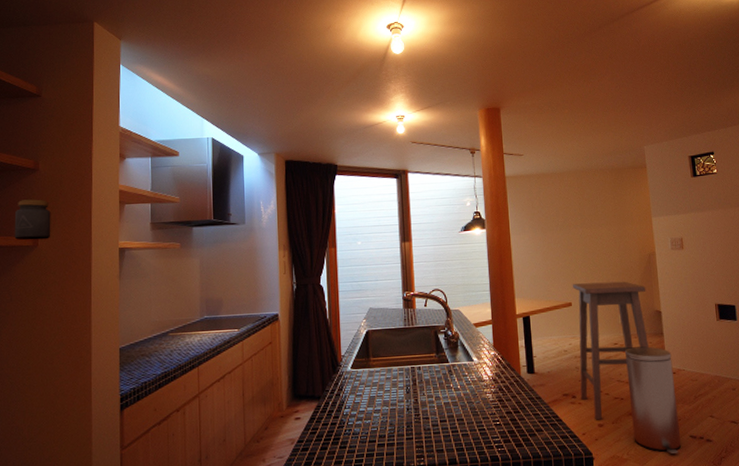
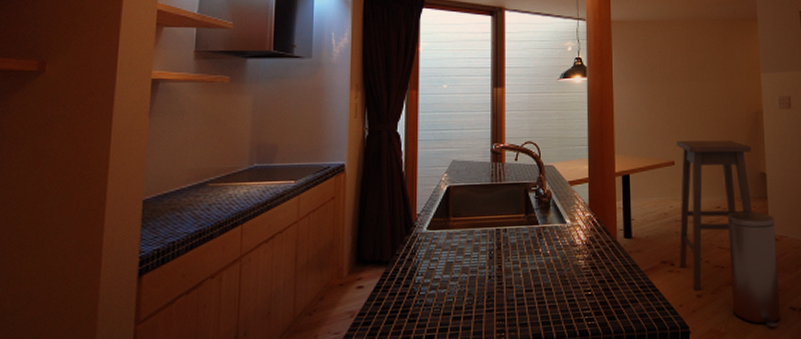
jar: present [14,199,51,241] -> none [13,14,66,64]

